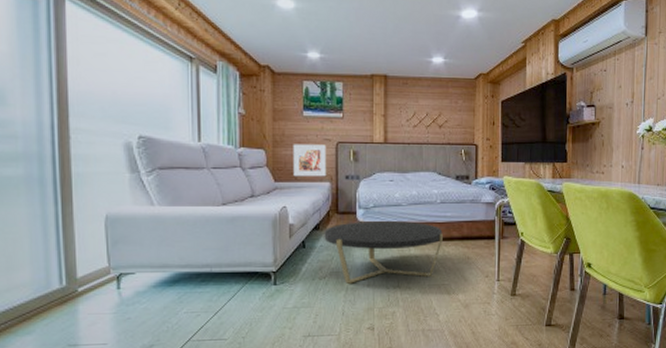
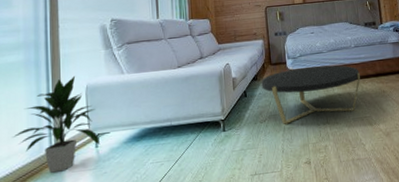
indoor plant: none [11,201,124,313] -> present [12,75,101,173]
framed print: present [293,144,327,177] -> none [231,10,260,38]

